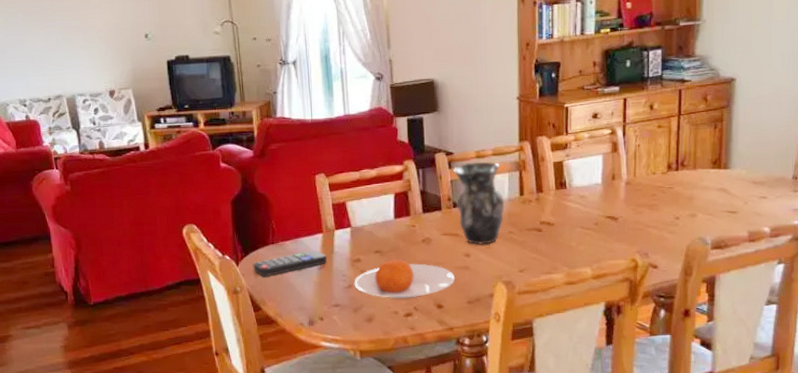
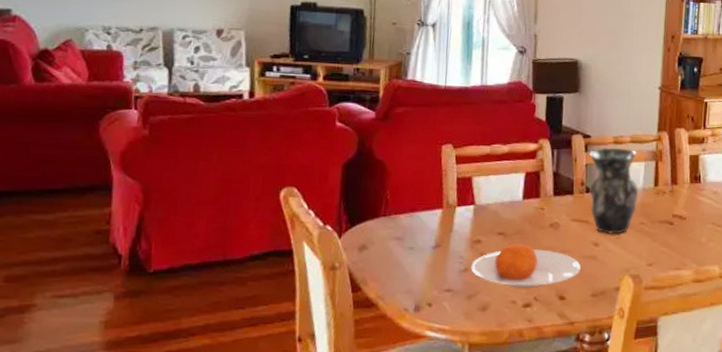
remote control: present [253,250,328,277] -> none [357,227,445,253]

